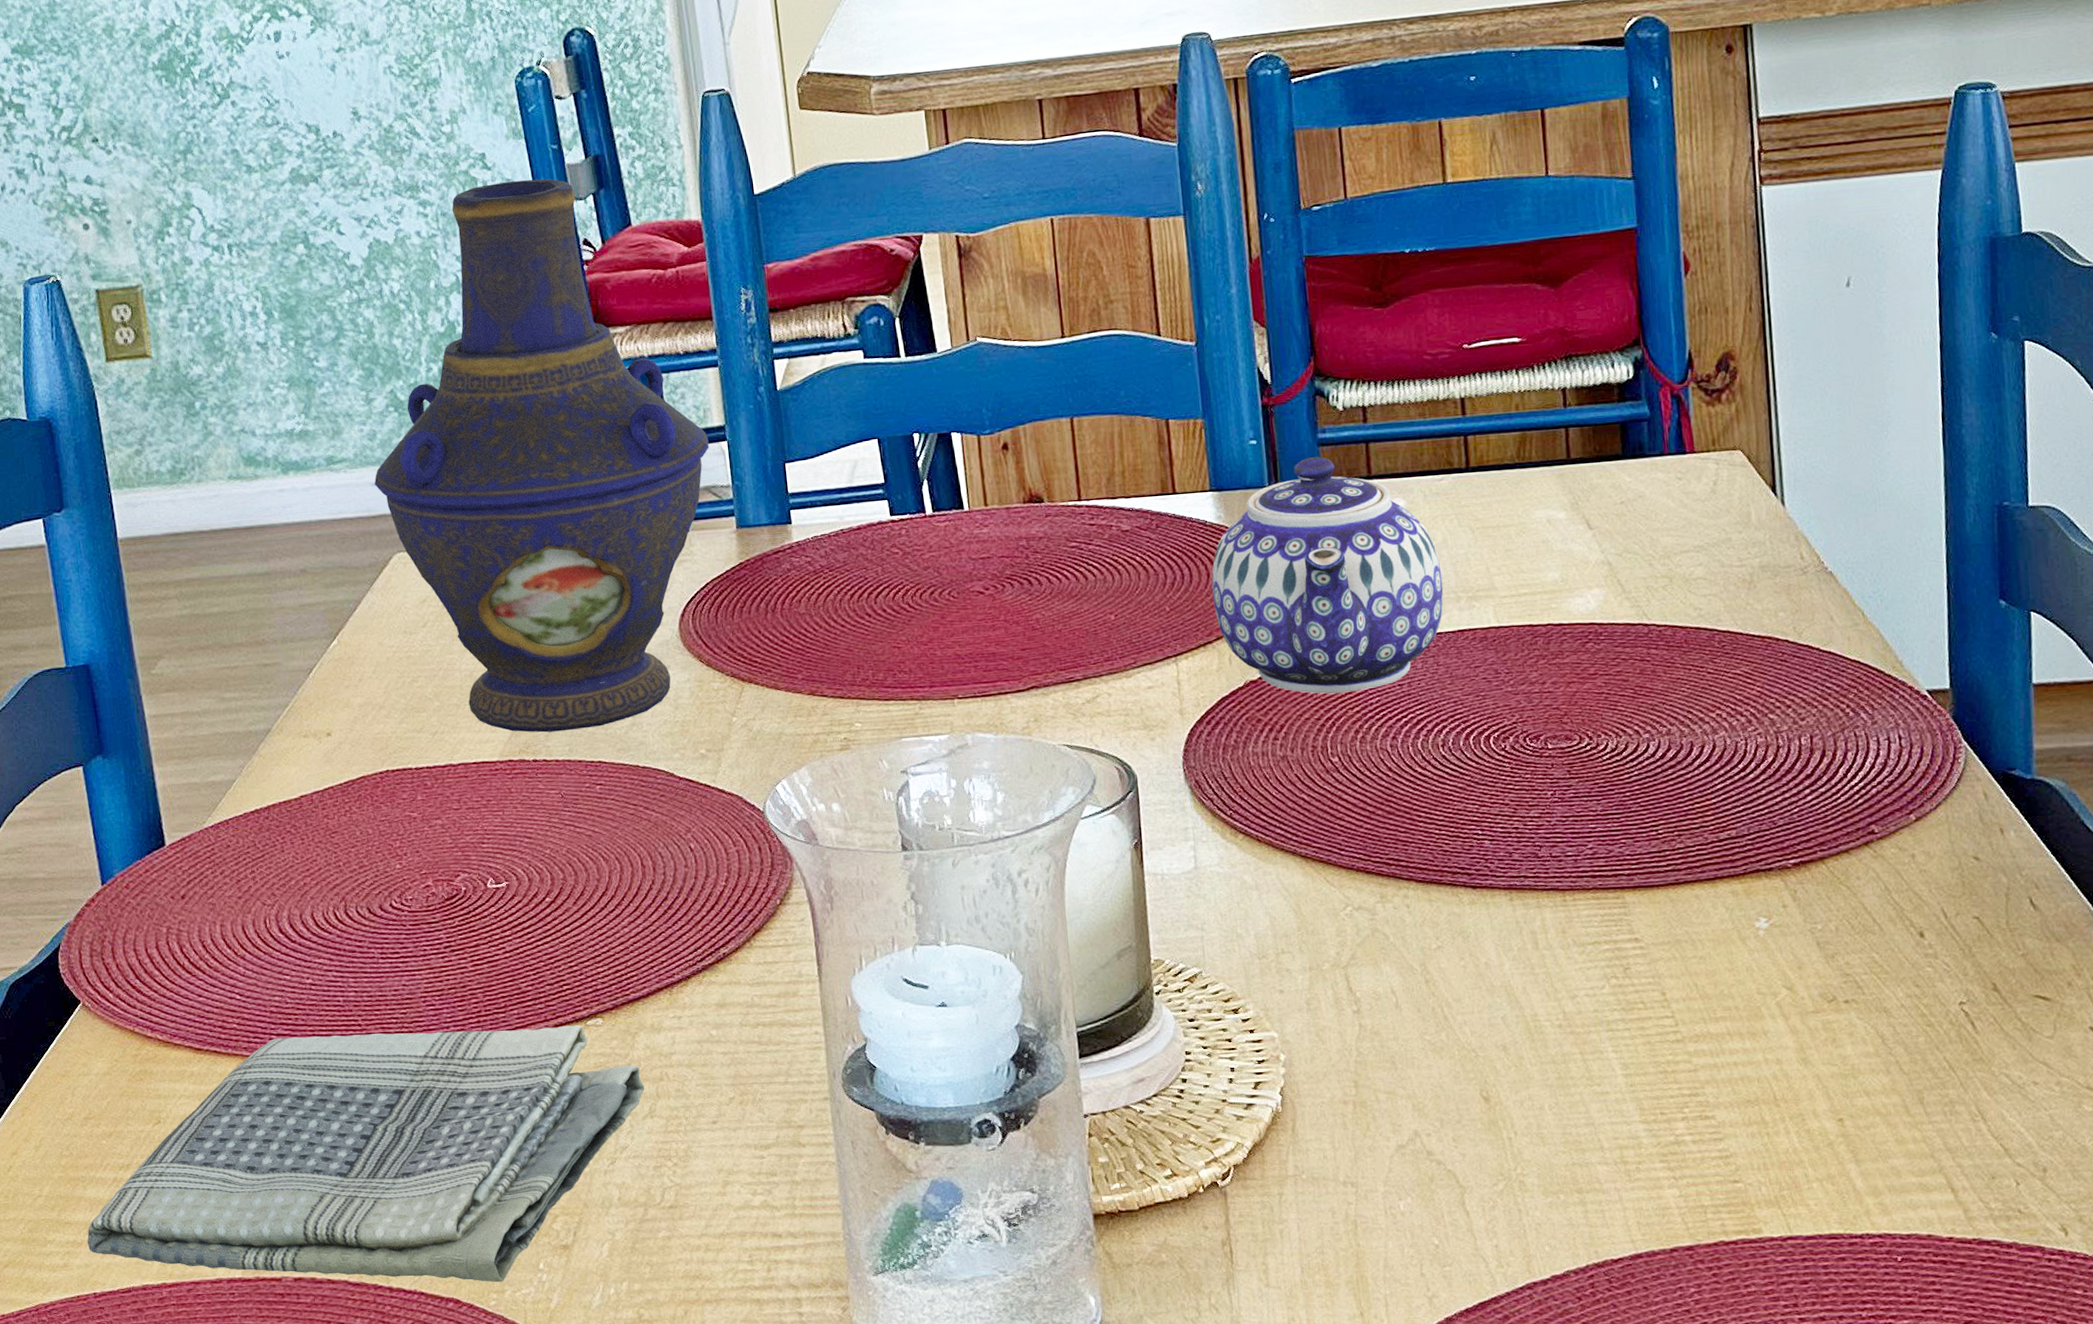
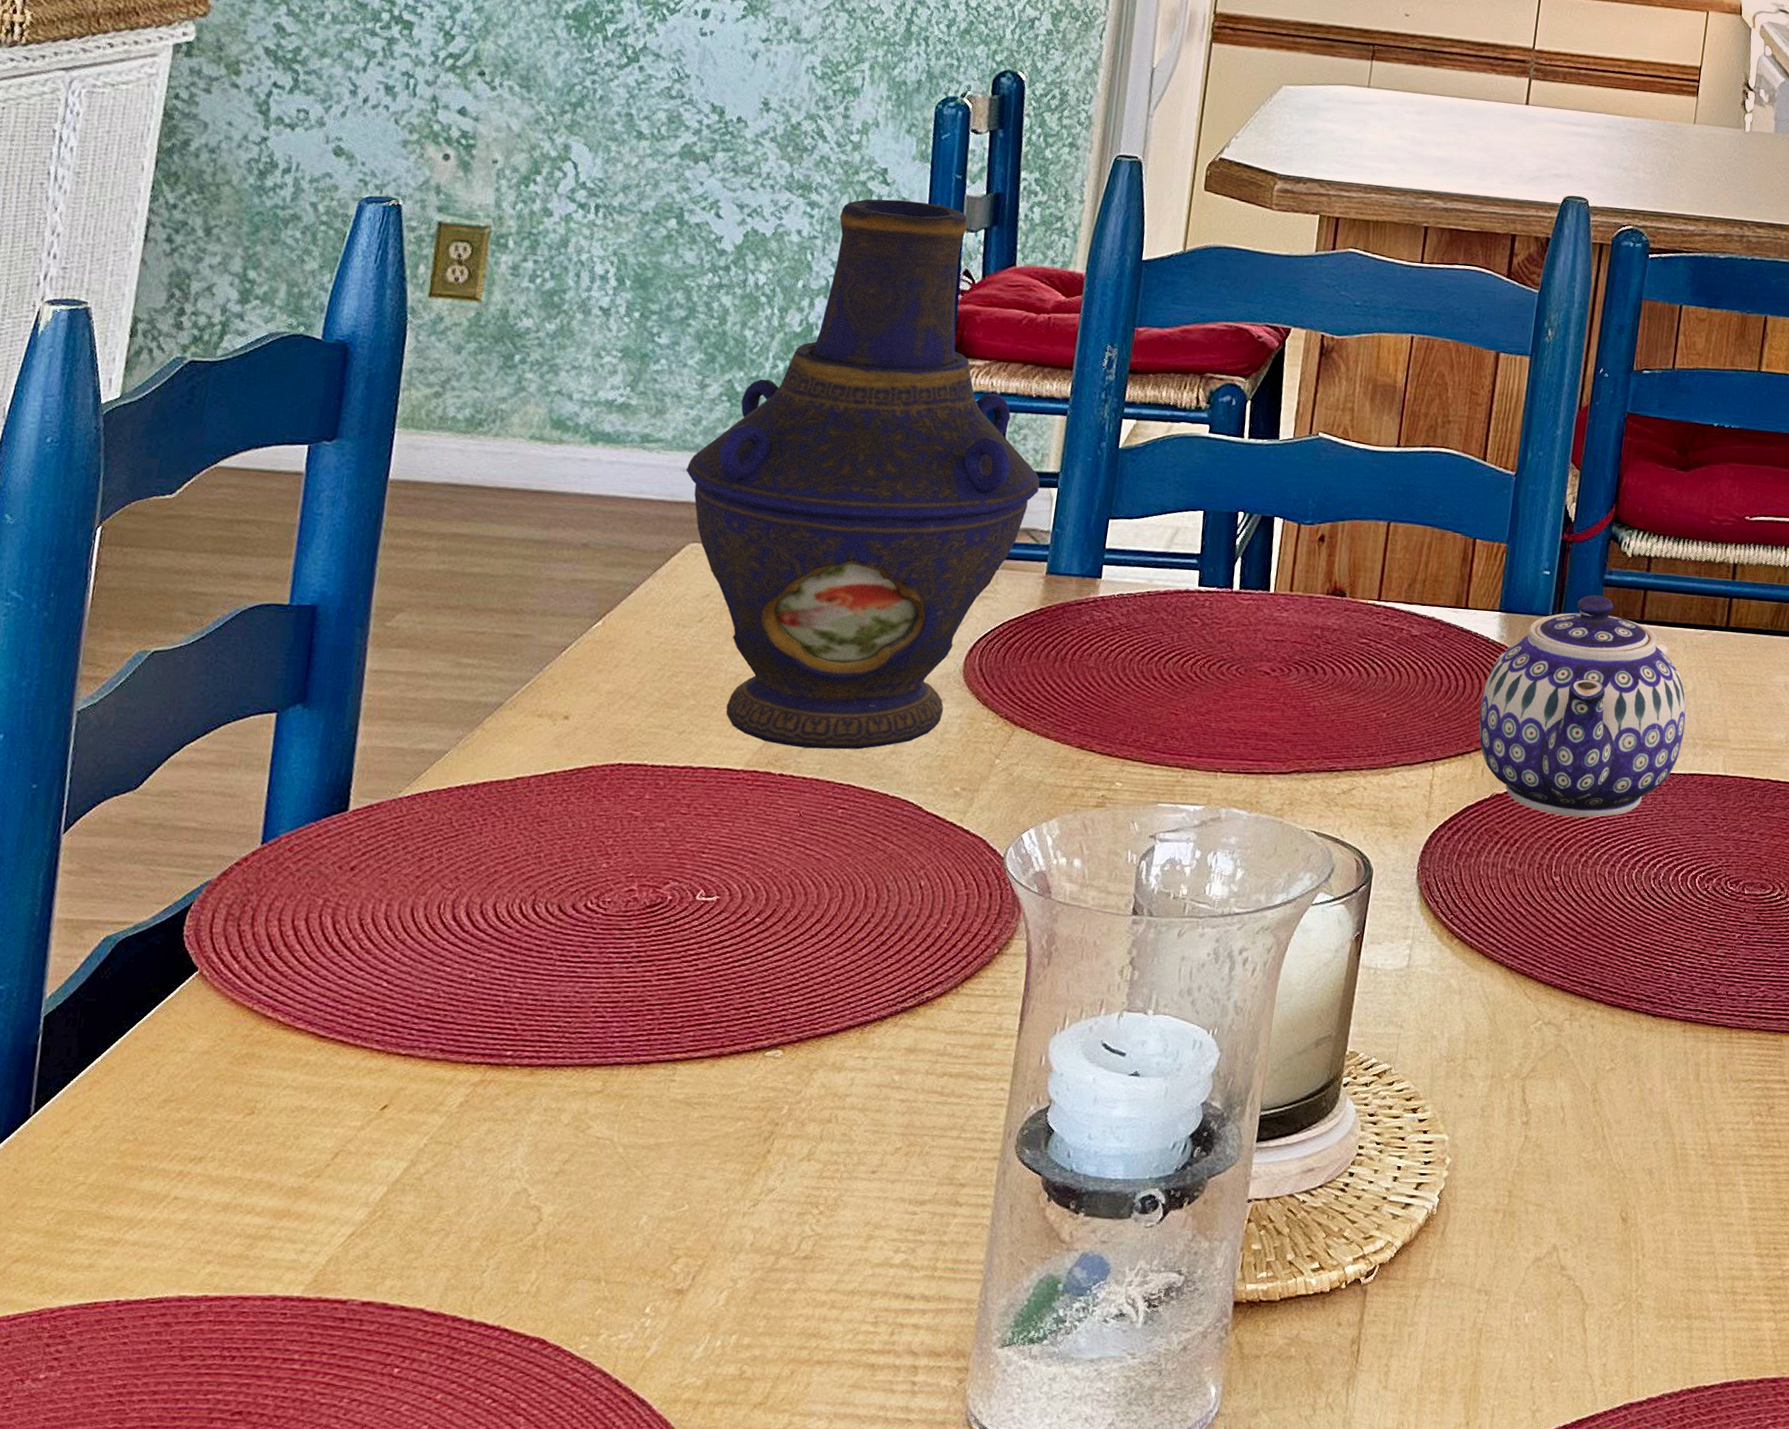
dish towel: present [87,1025,644,1283] -> none [125,1034,809,1325]

